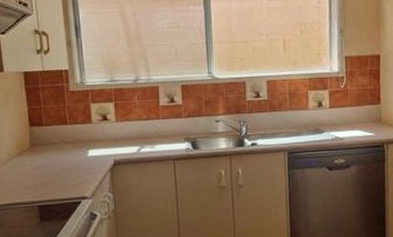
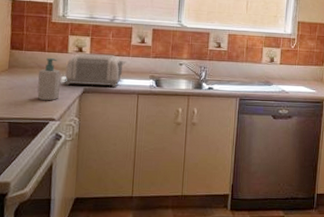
soap bottle: none [62,131,88,179] -> present [37,58,61,101]
toaster: none [92,119,156,159] -> present [65,53,126,87]

